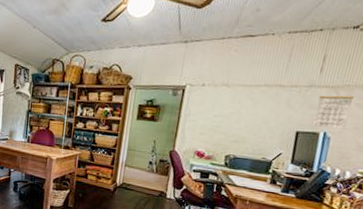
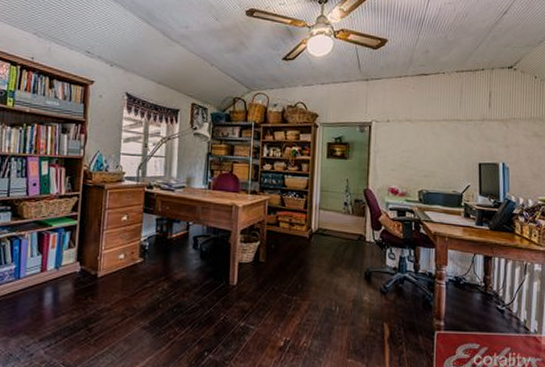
calendar: present [312,95,354,129] -> none [492,128,521,160]

